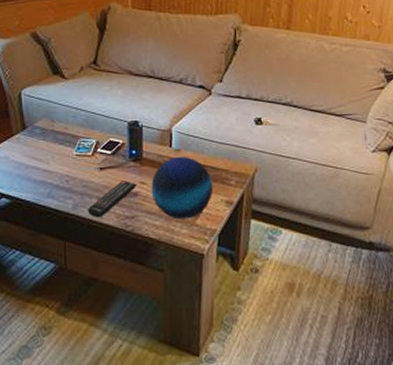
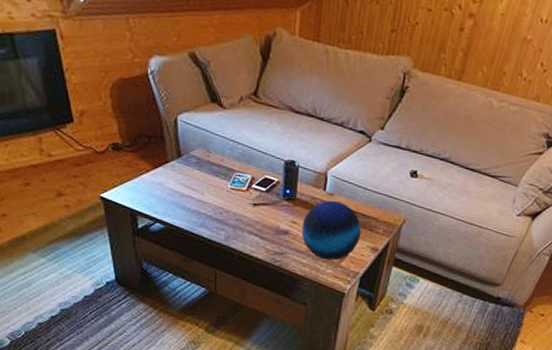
remote control: present [87,181,137,218] -> none [238,218,289,251]

